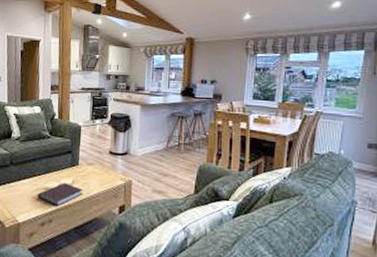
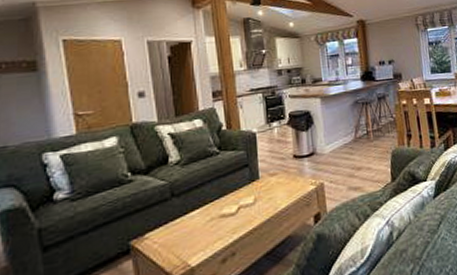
notebook: present [38,183,84,207] -> none [213,203,270,235]

